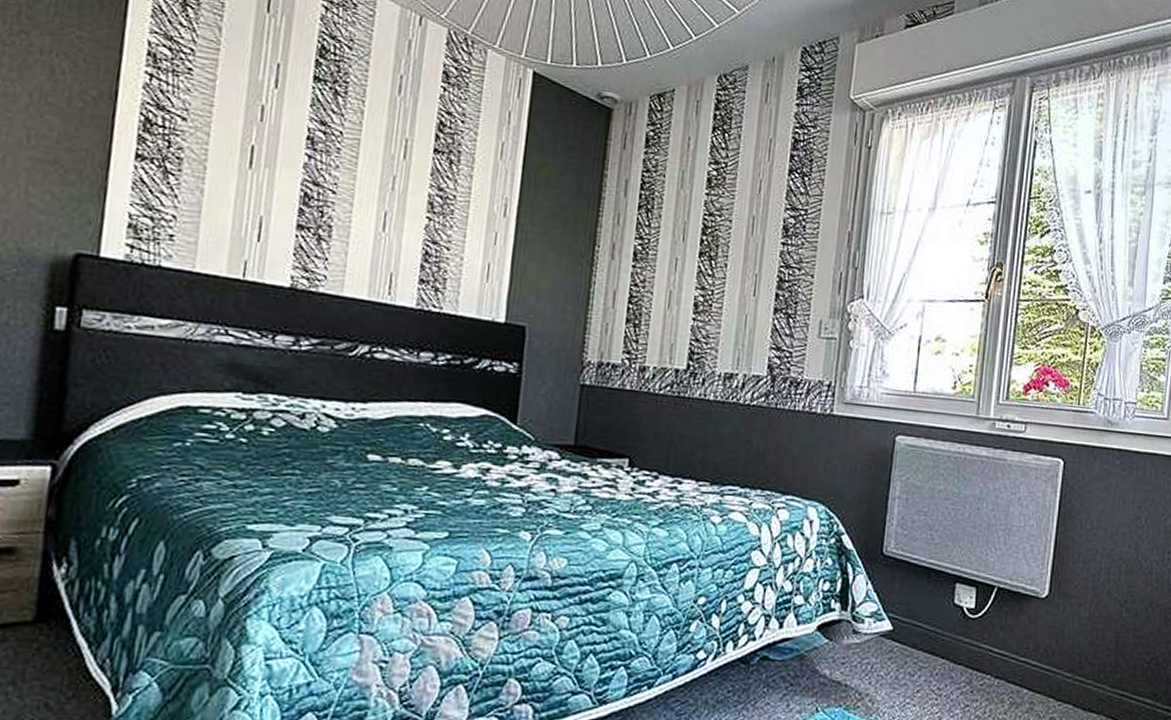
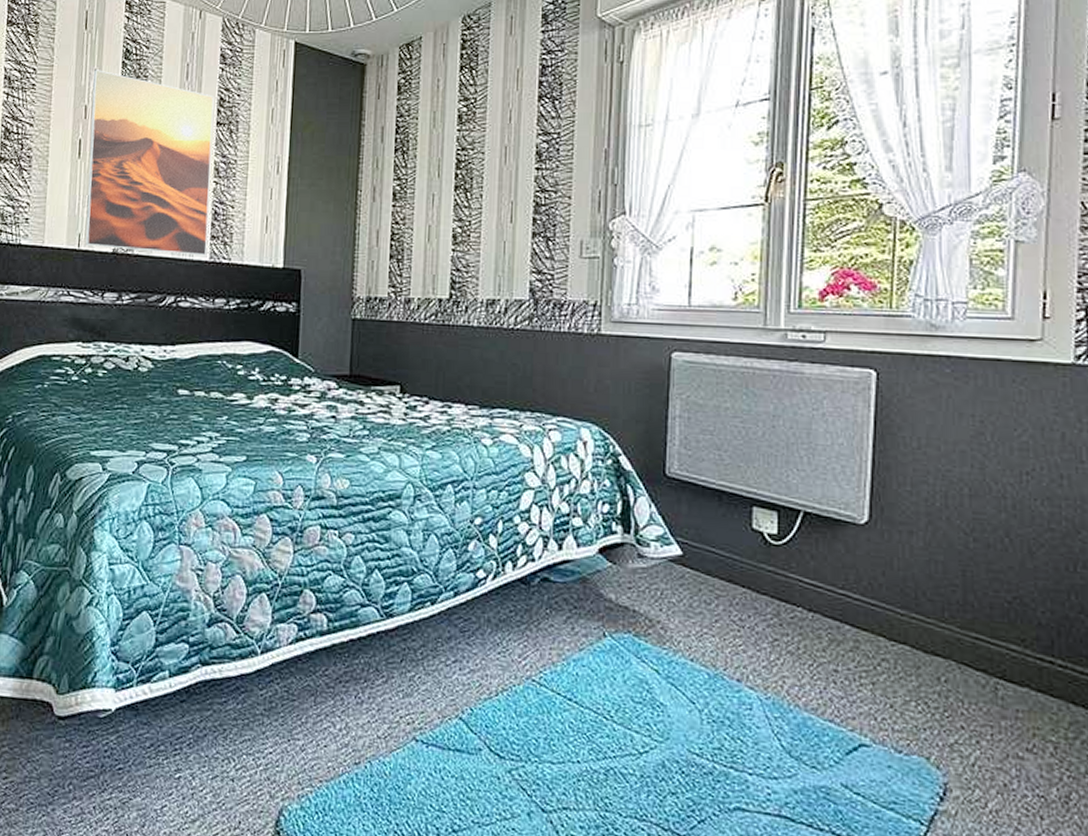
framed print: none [253,63,433,302] -> present [85,70,214,256]

